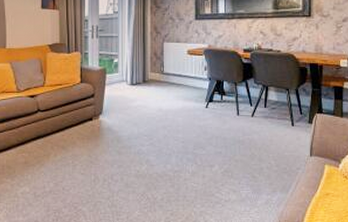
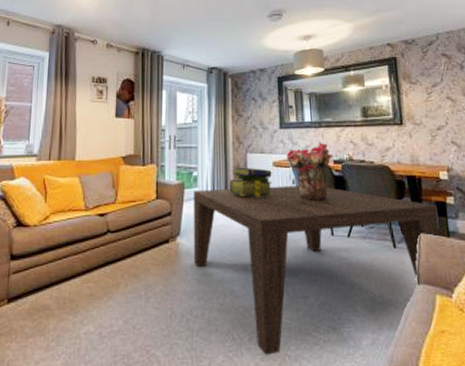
coffee table: none [114,72,335,211] -> present [193,186,440,355]
stack of books: none [146,55,186,81] -> present [229,167,273,197]
bouquet: none [200,32,243,85] -> present [286,142,333,200]

